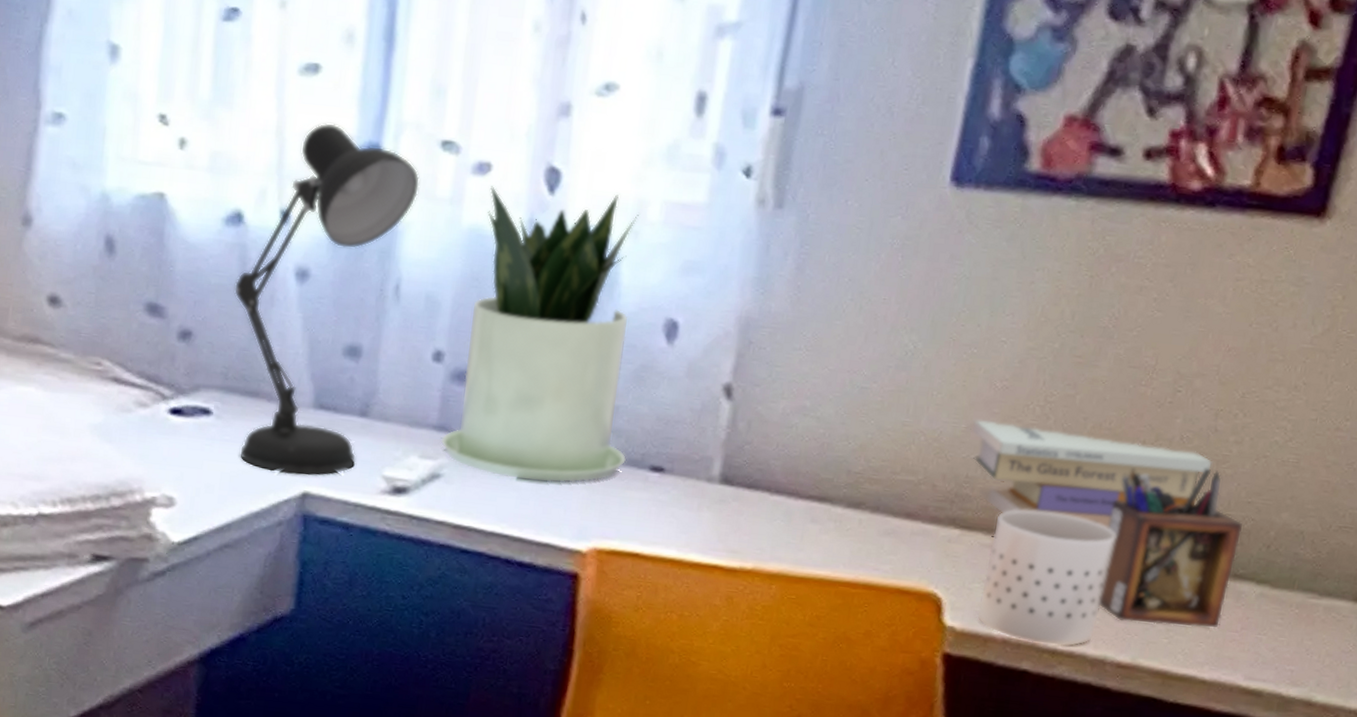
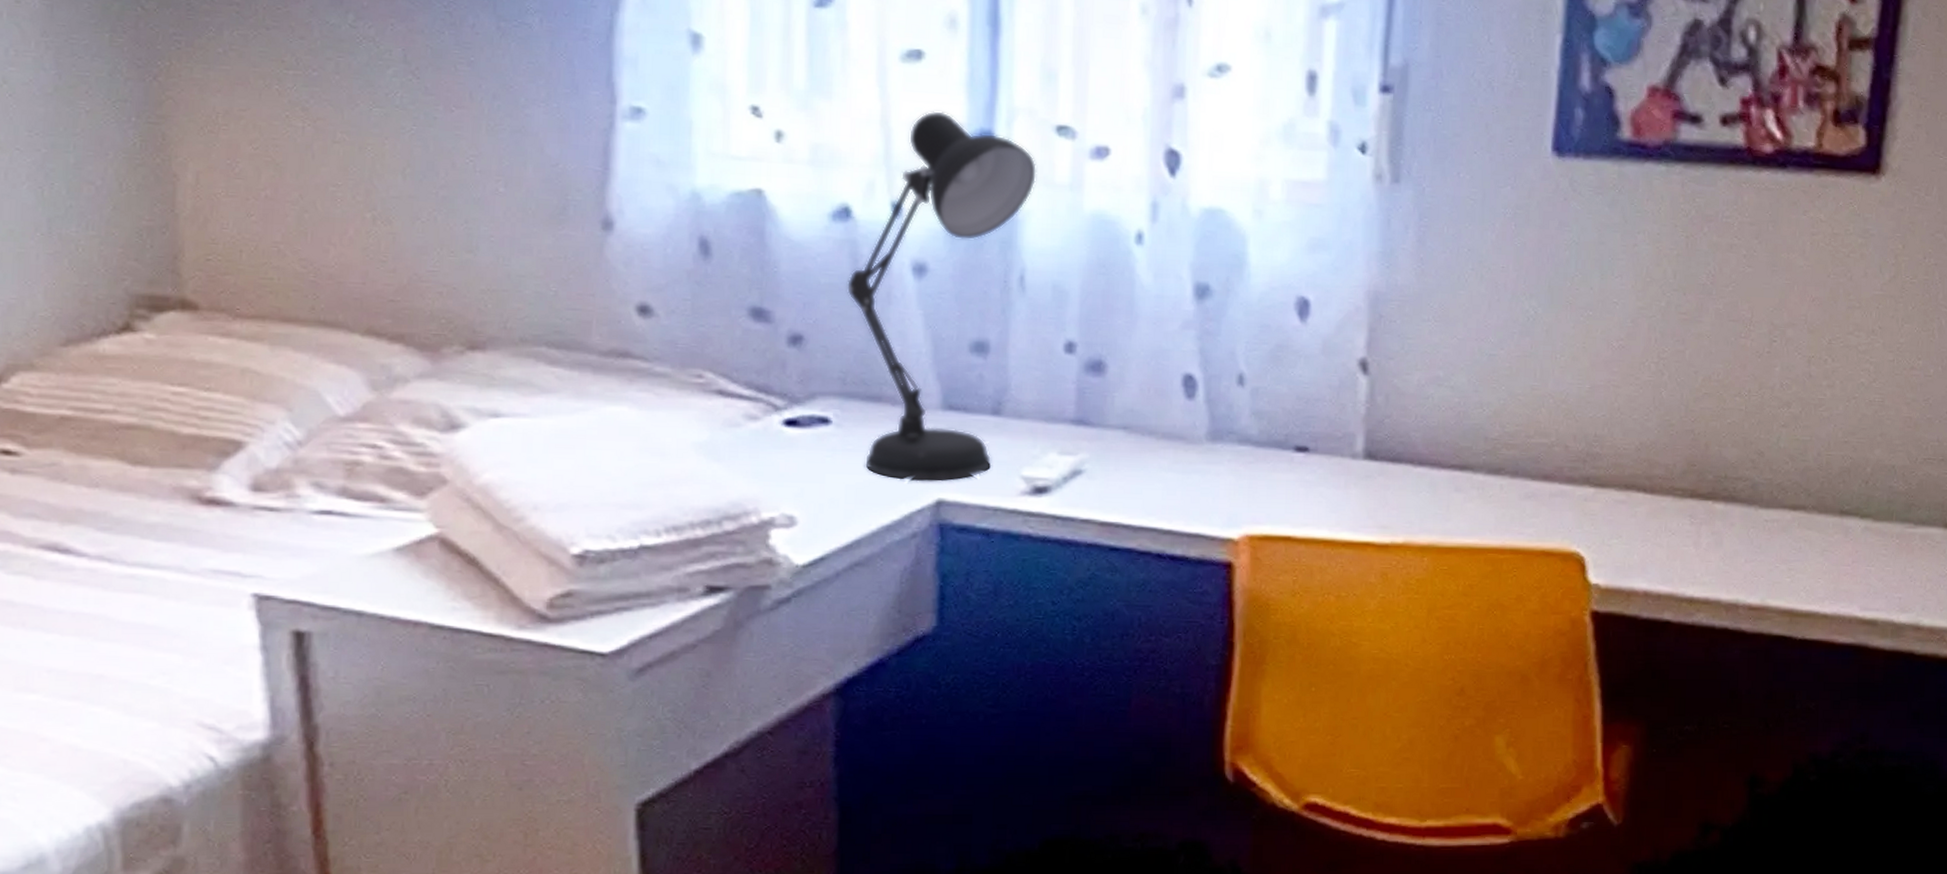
planter: present [440,186,639,483] -> none [1079,170,1271,471]
books: present [970,418,1213,528] -> none [1594,378,1811,476]
mug: present [977,509,1117,646] -> none [1619,463,1735,593]
desk organizer: present [1099,467,1242,629] -> none [1726,412,1843,565]

